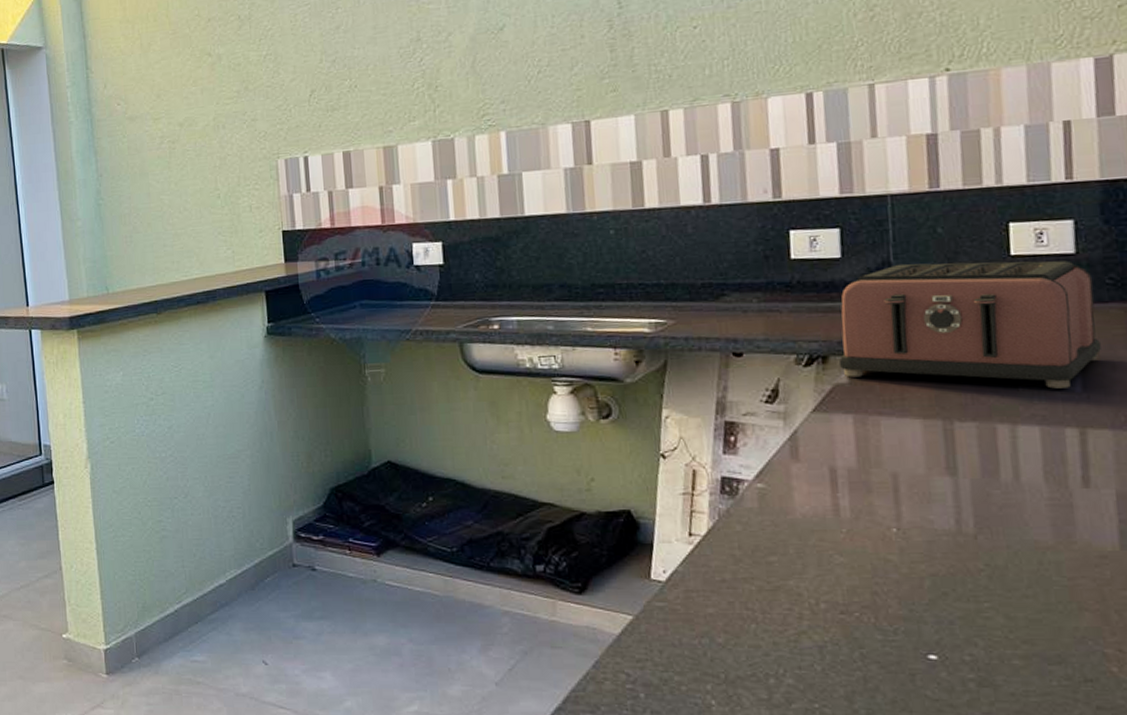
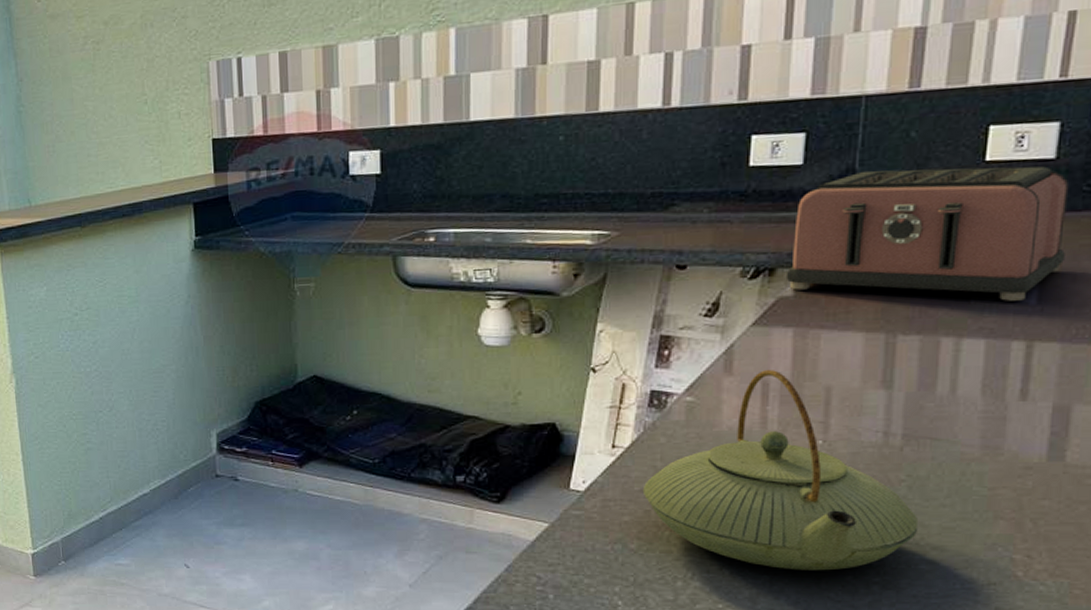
teapot: none [723,456,1006,667] -> present [642,370,919,571]

